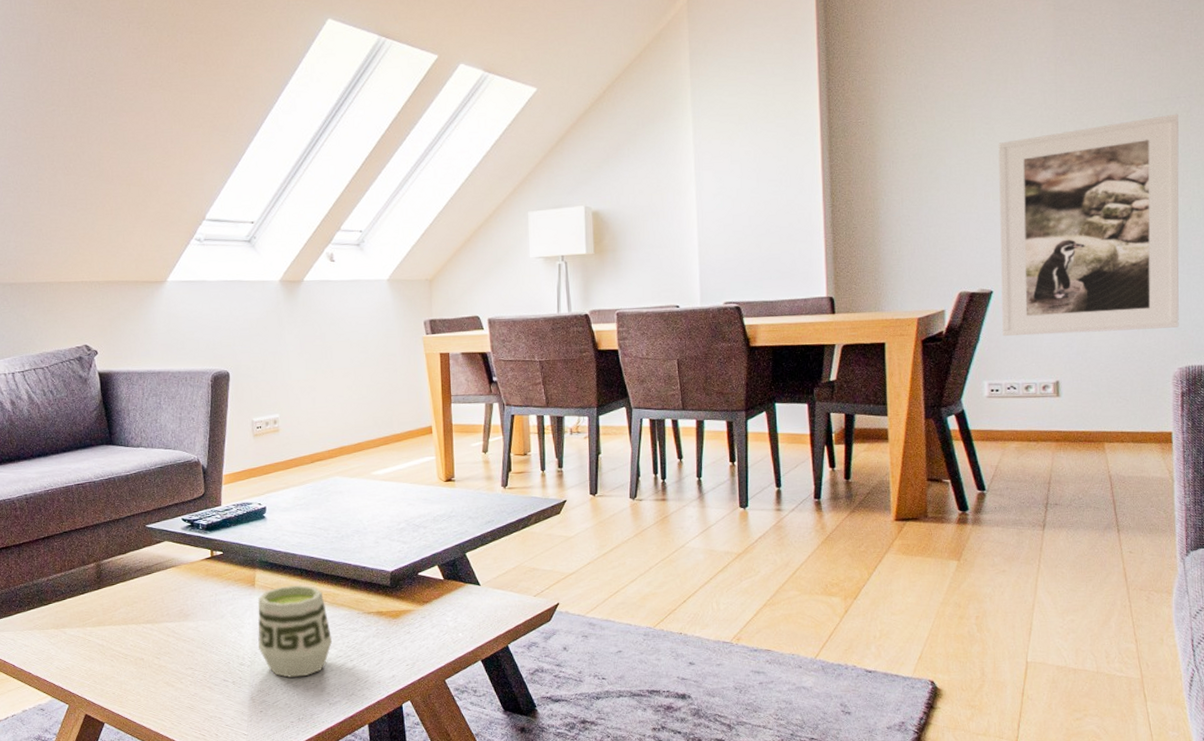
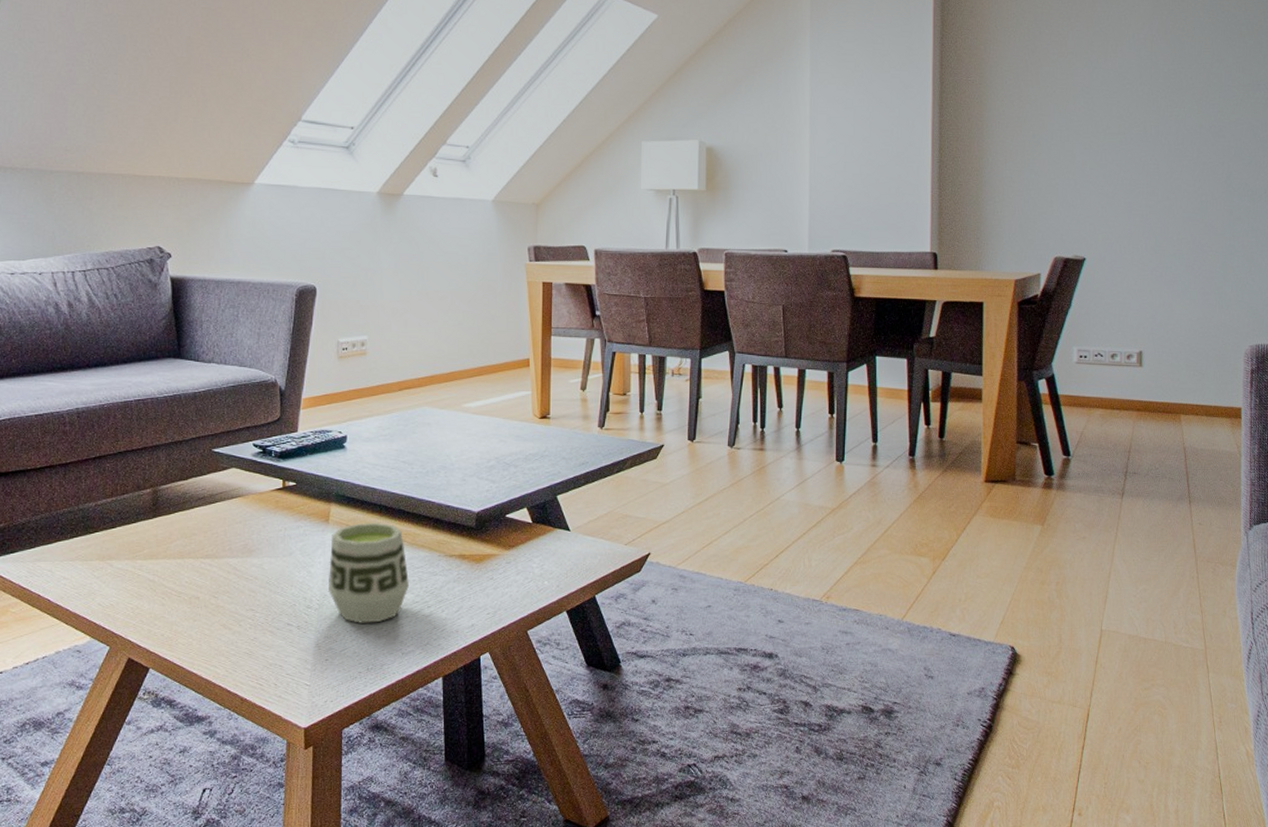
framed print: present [998,113,1179,336] -> none [1093,99,1258,306]

